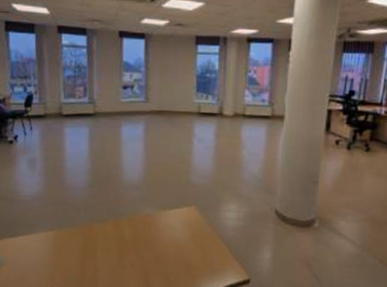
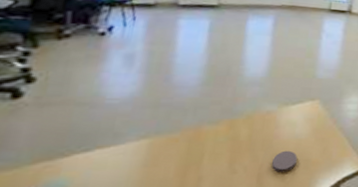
coaster: none [156,253,179,274] -> present [272,150,297,173]

